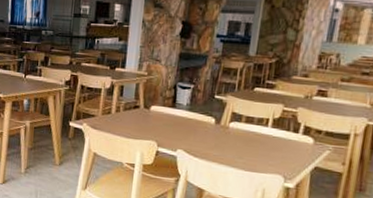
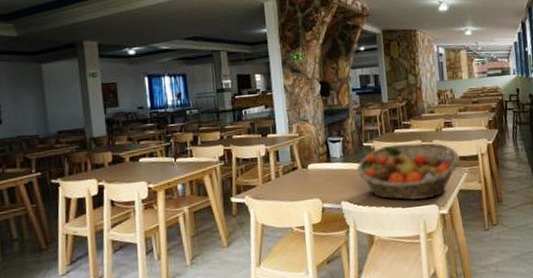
fruit basket: none [202,102,326,169] -> present [357,143,461,200]

